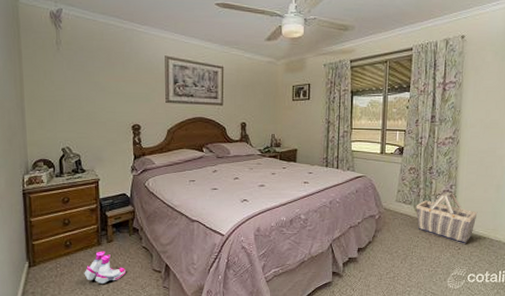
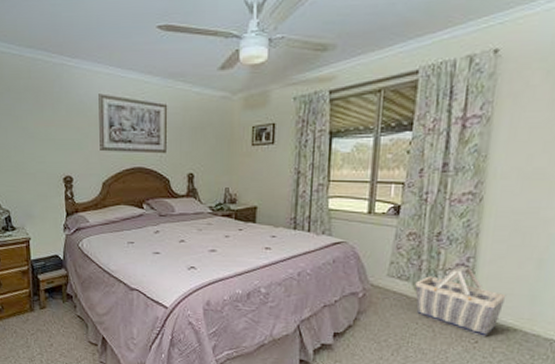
boots: present [84,251,126,284] -> none [17,317,60,353]

